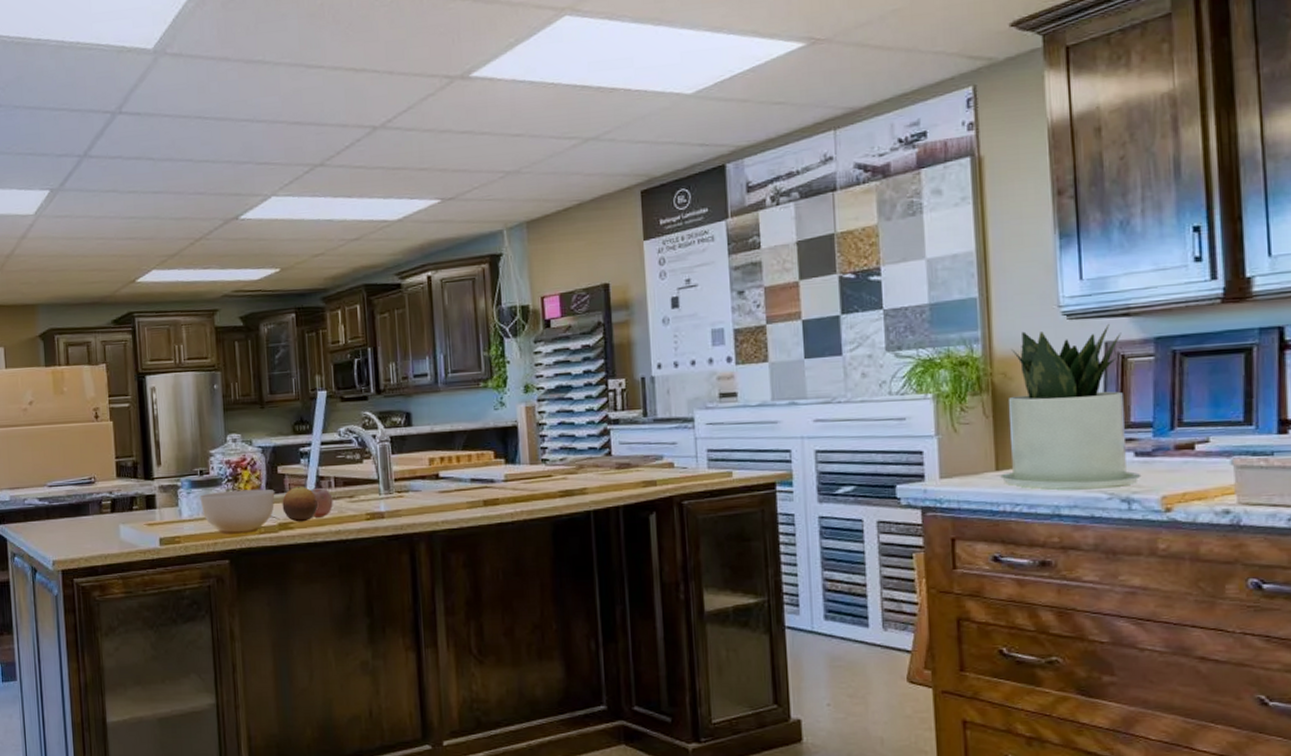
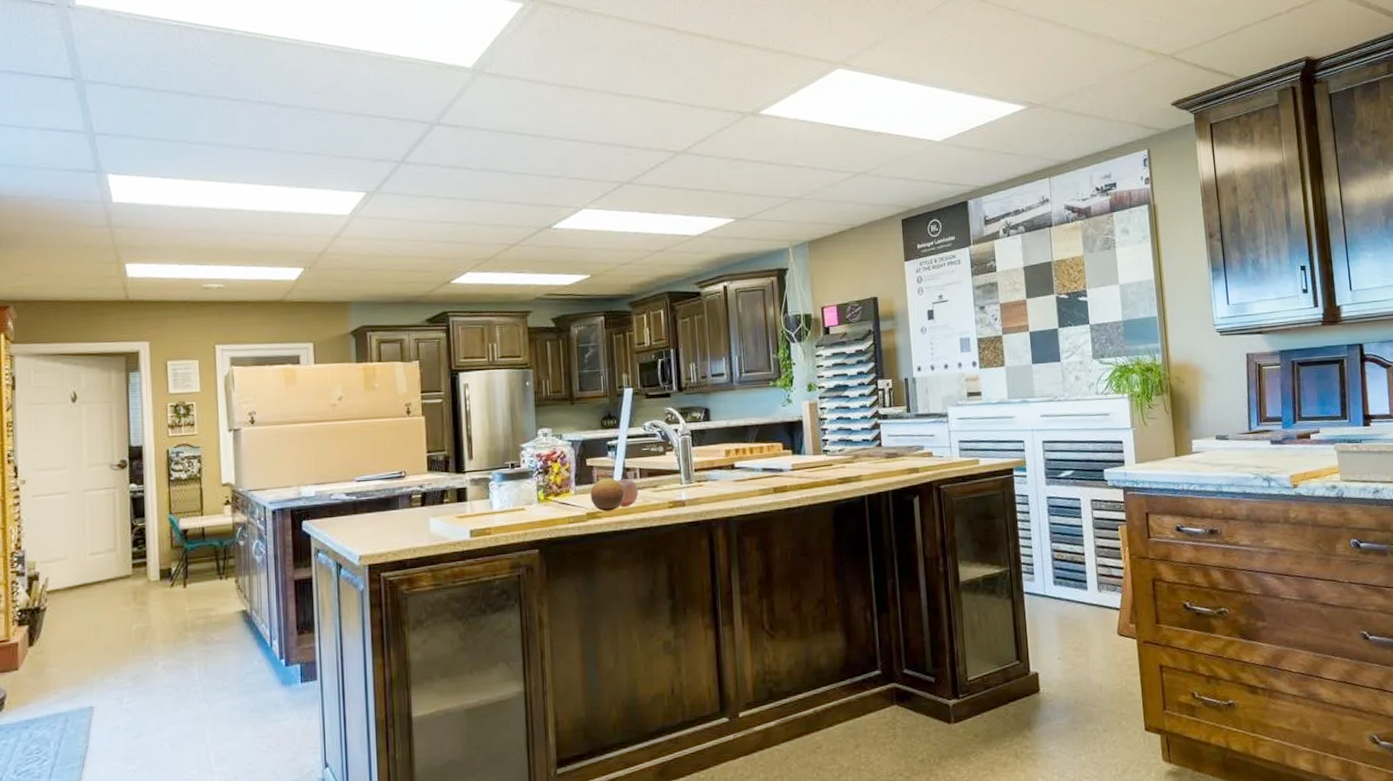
bowl: present [200,489,275,535] -> none [511,480,584,525]
planter: present [1000,324,1142,490] -> none [1179,340,1276,472]

